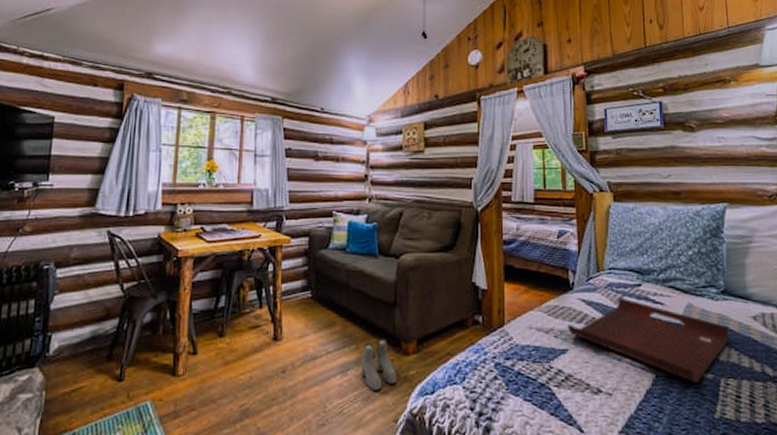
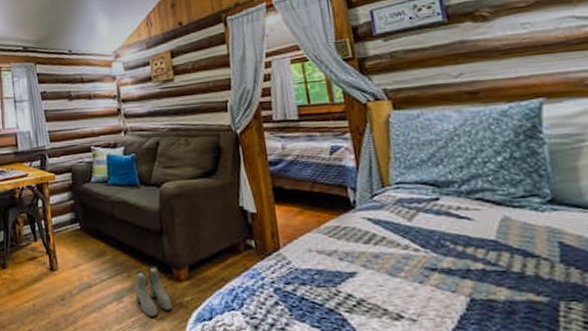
serving tray: present [567,298,729,383] -> none [352,214,566,308]

